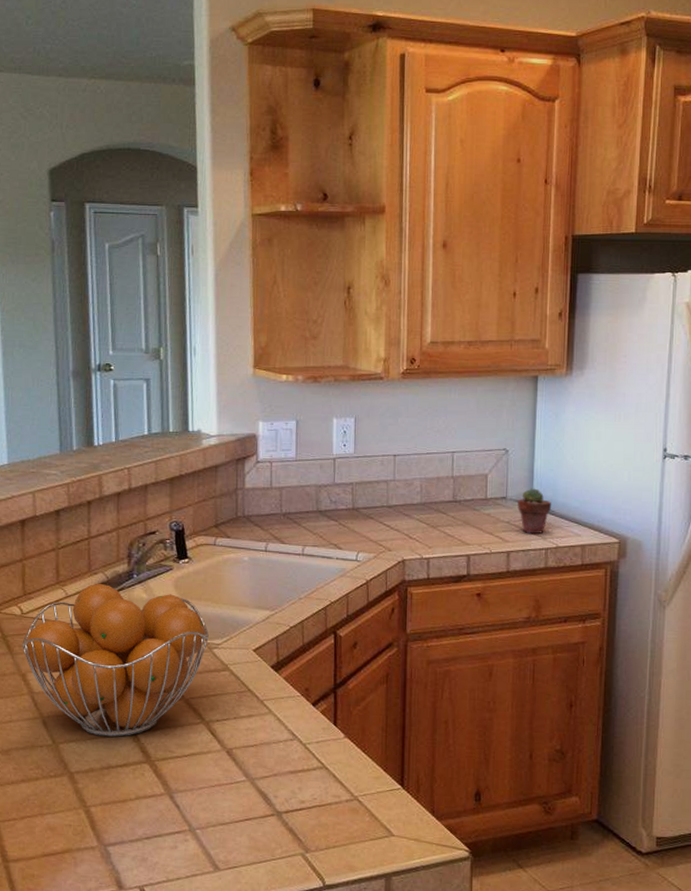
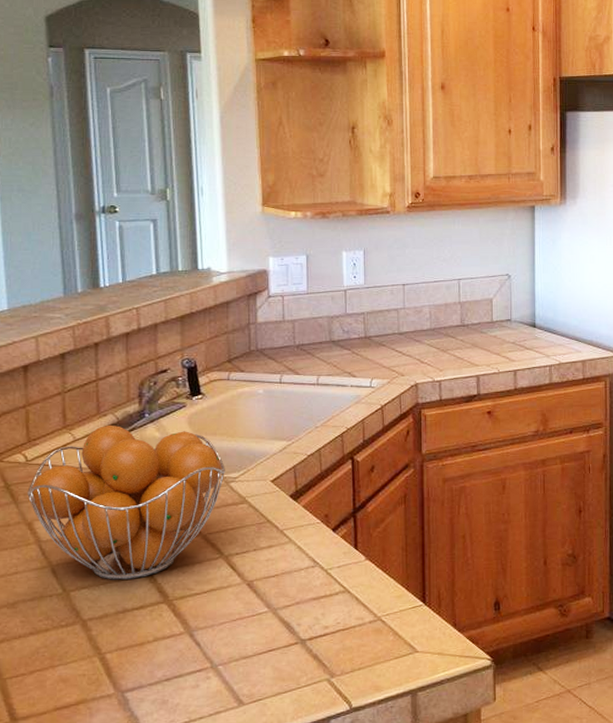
potted succulent: present [518,488,551,534] -> none [522,310,553,352]

